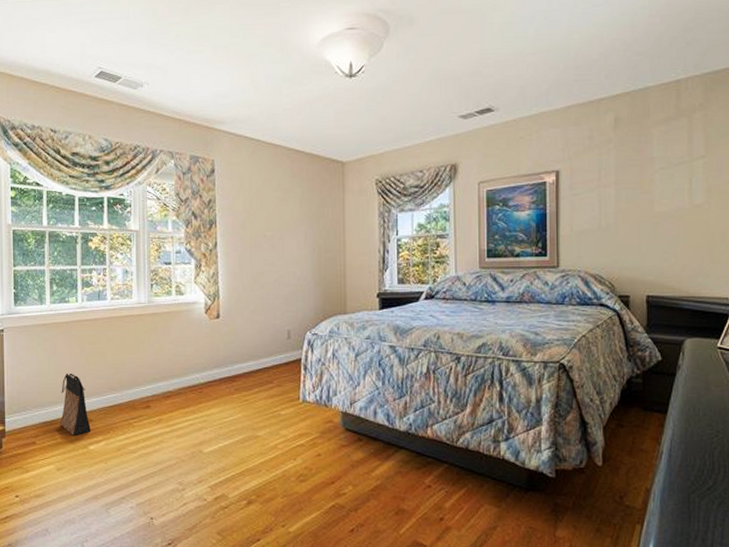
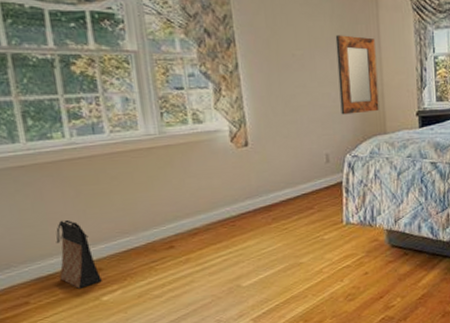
home mirror: none [303,217,341,293] -> present [335,35,379,115]

